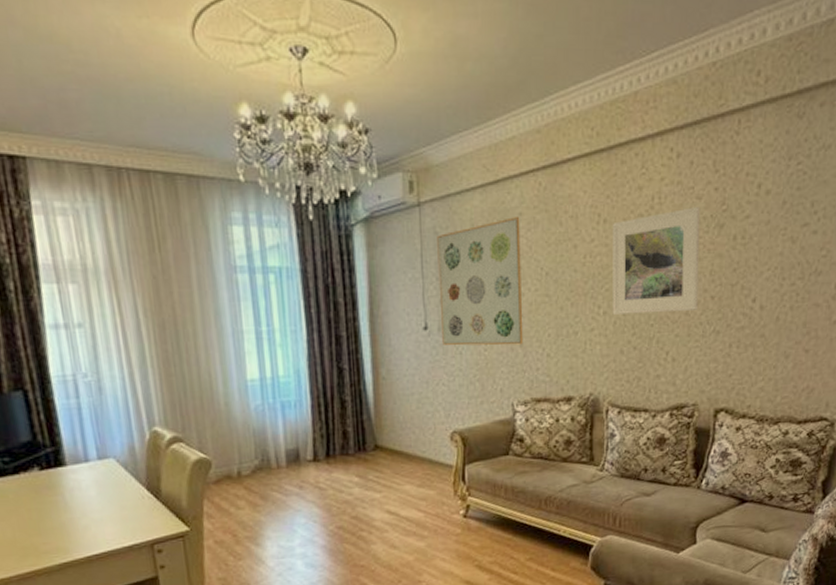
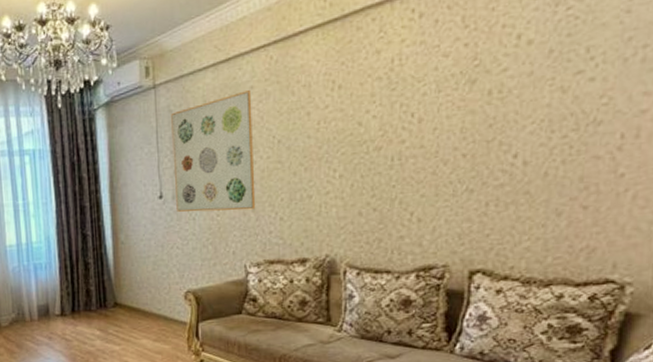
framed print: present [612,207,701,315] -> none [347,65,448,177]

